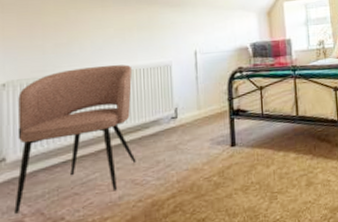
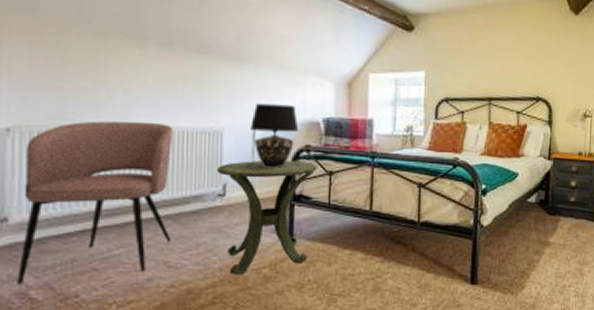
side table: none [168,81,250,185] -> present [216,160,317,275]
table lamp: none [193,36,232,90] -> present [250,103,299,168]

